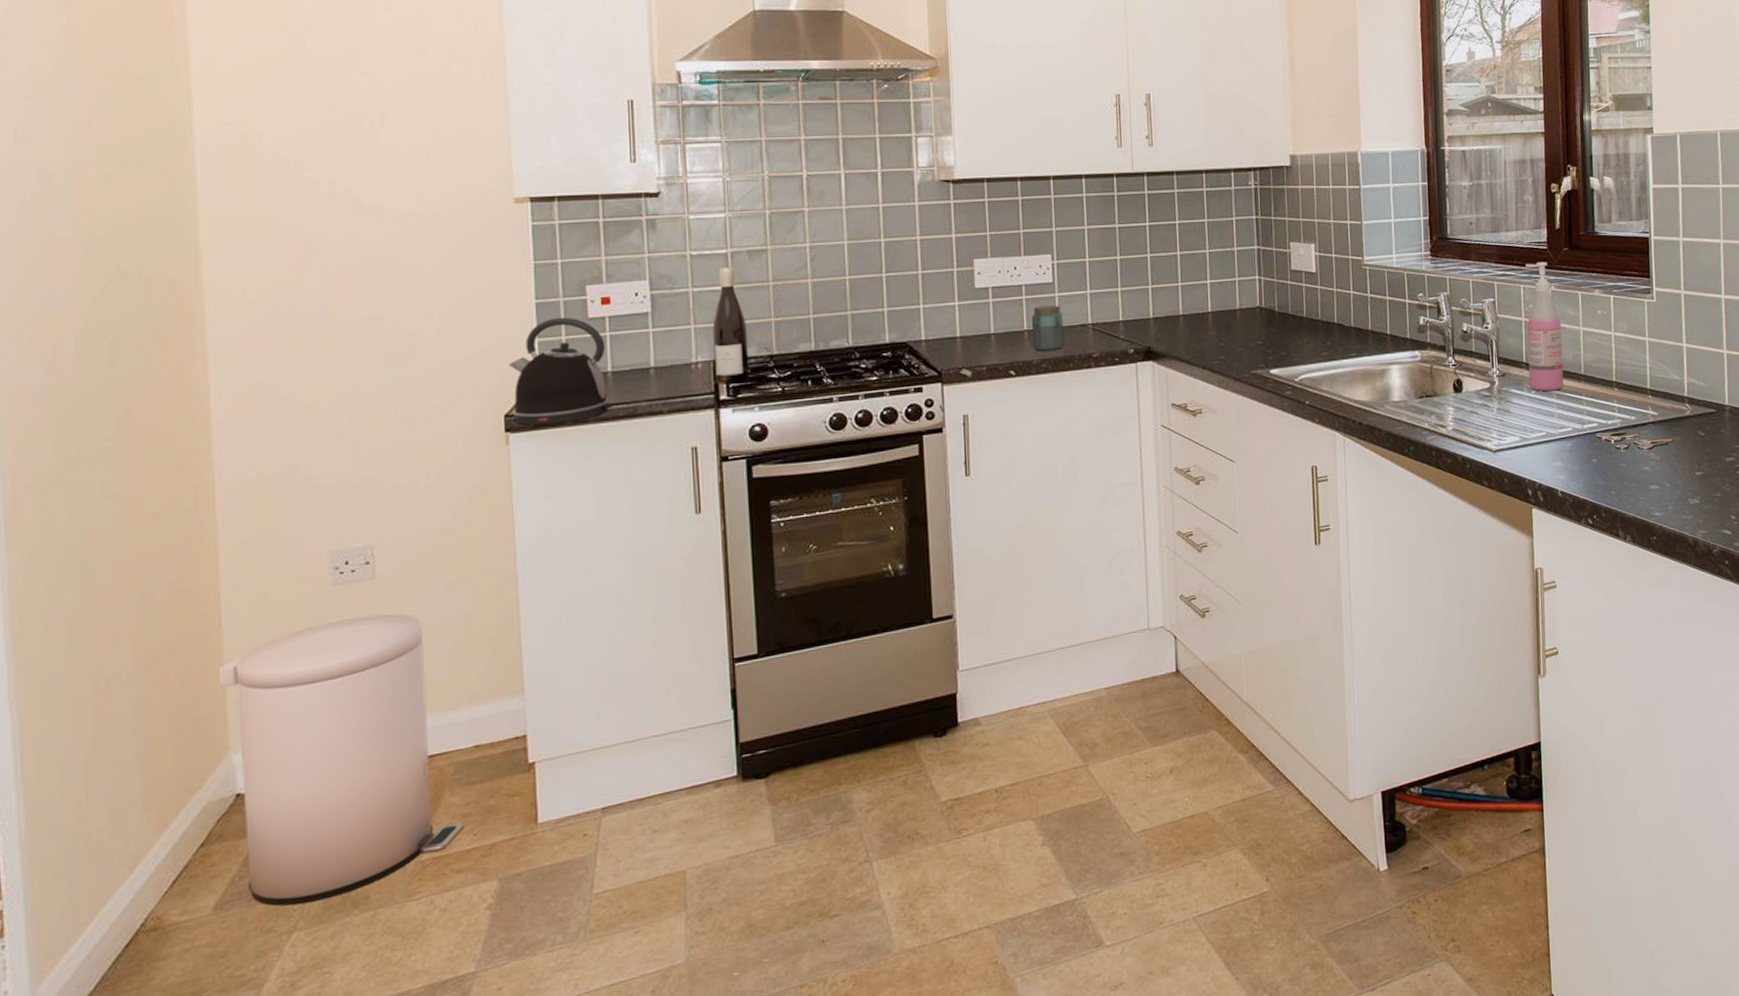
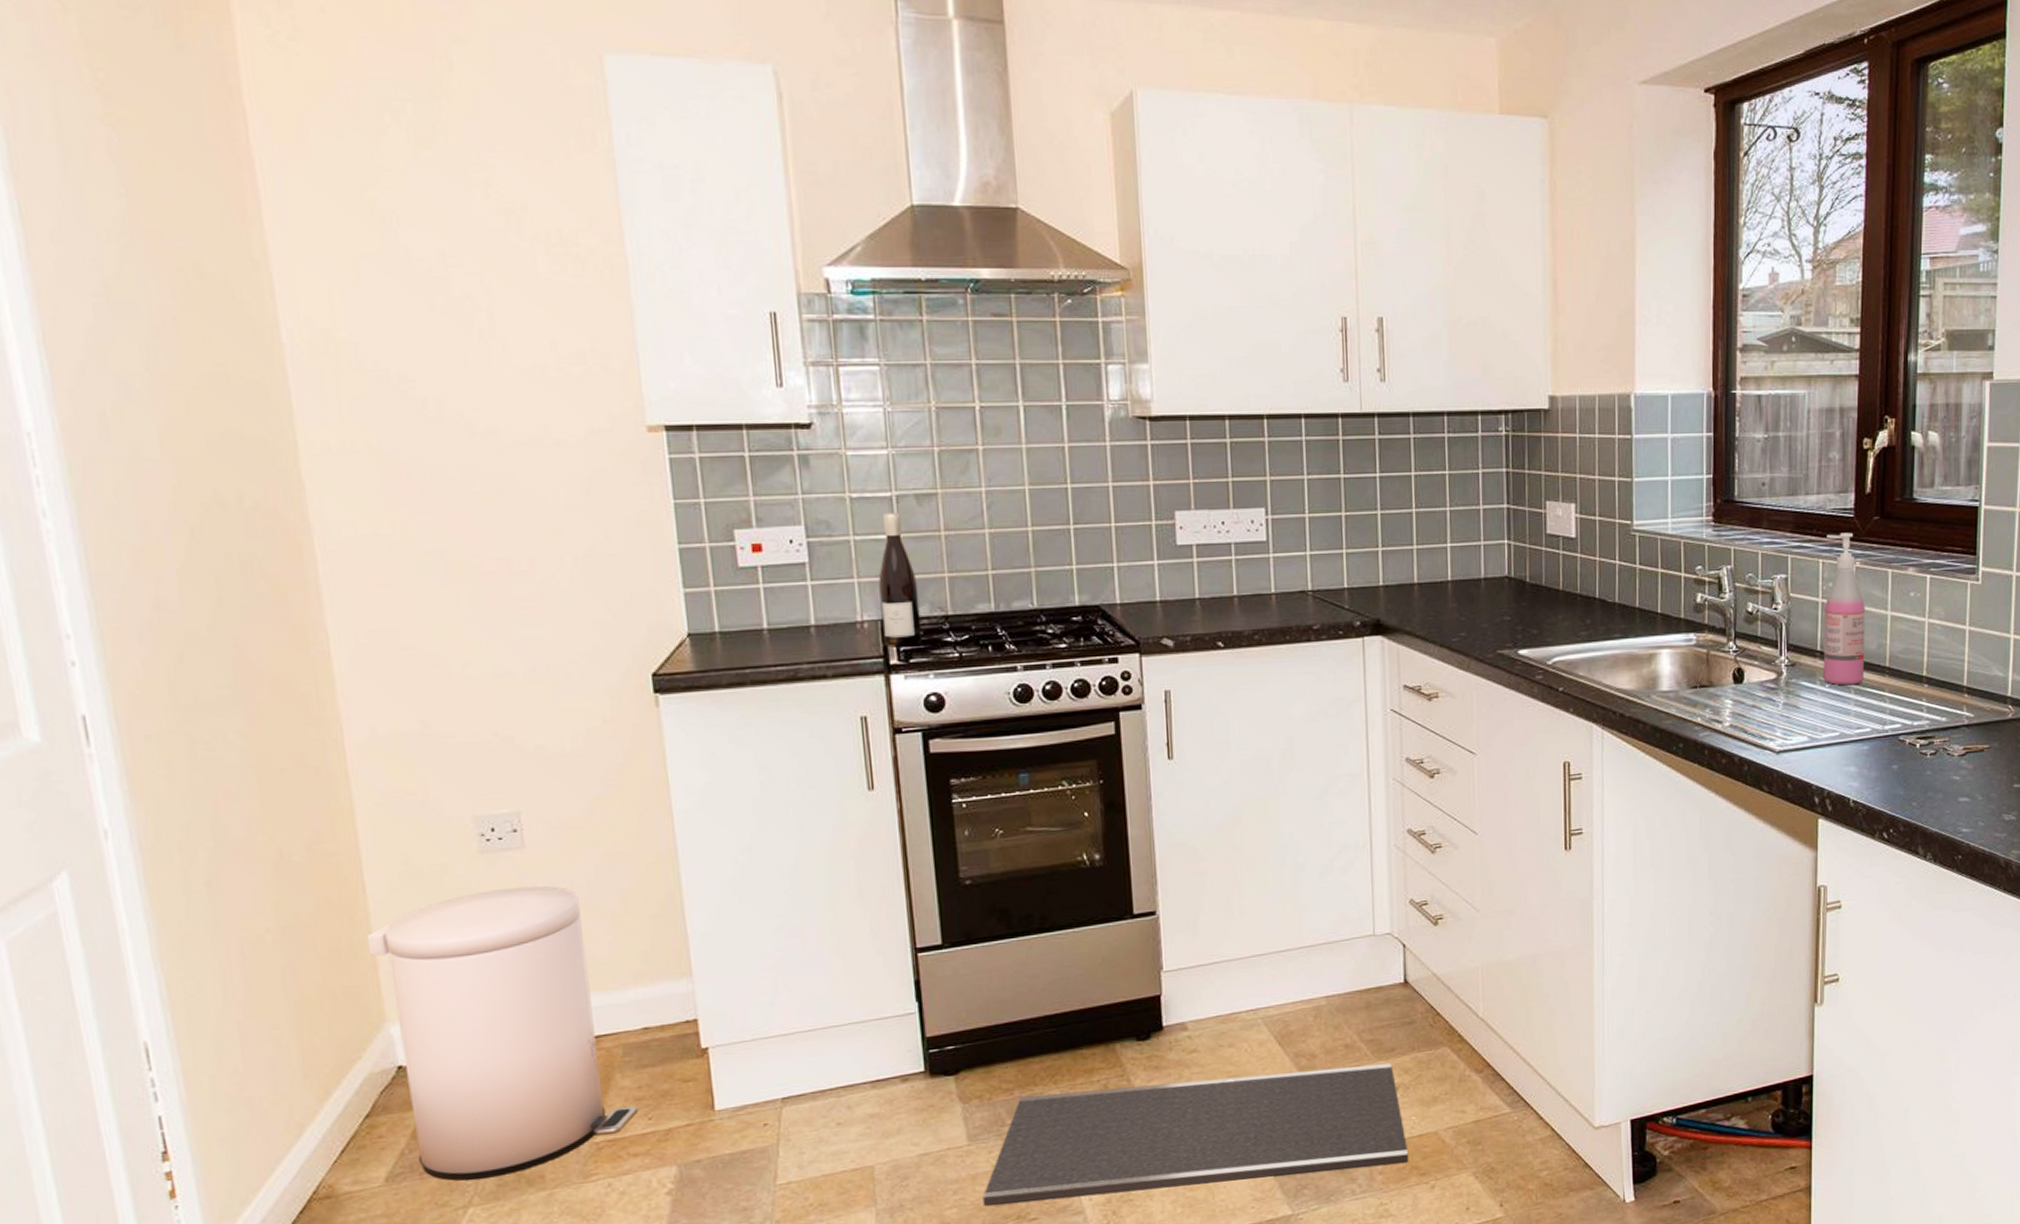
kettle: present [508,317,613,425] -> none [653,565,771,686]
door mat: none [787,748,1183,905] -> present [982,1063,1409,1206]
peanut butter: present [1031,305,1065,352] -> none [1241,567,1280,622]

